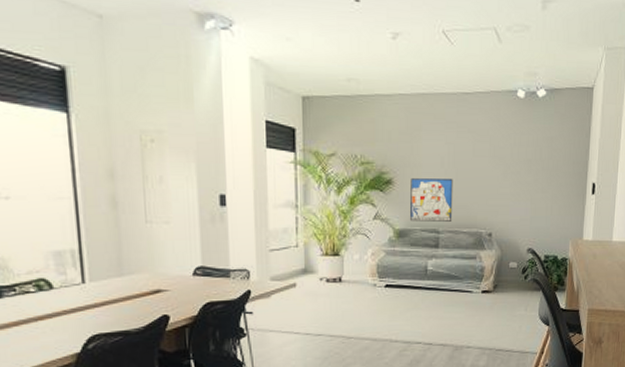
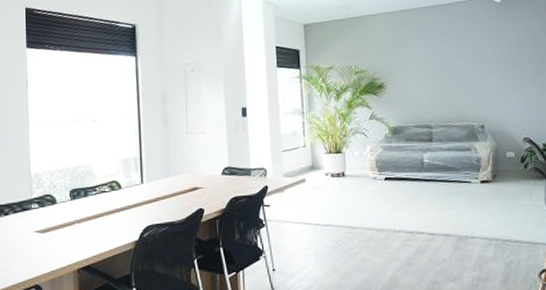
wall art: present [410,178,453,222] -> none [400,79,443,119]

